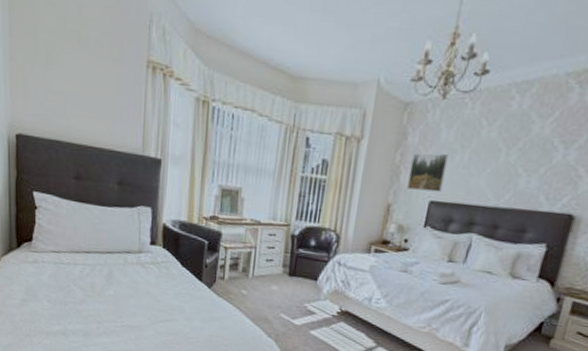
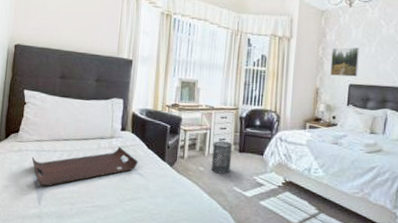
serving tray: none [49,263,171,303] -> present [31,147,138,187]
trash can: none [255,261,282,299] -> present [211,141,233,174]

